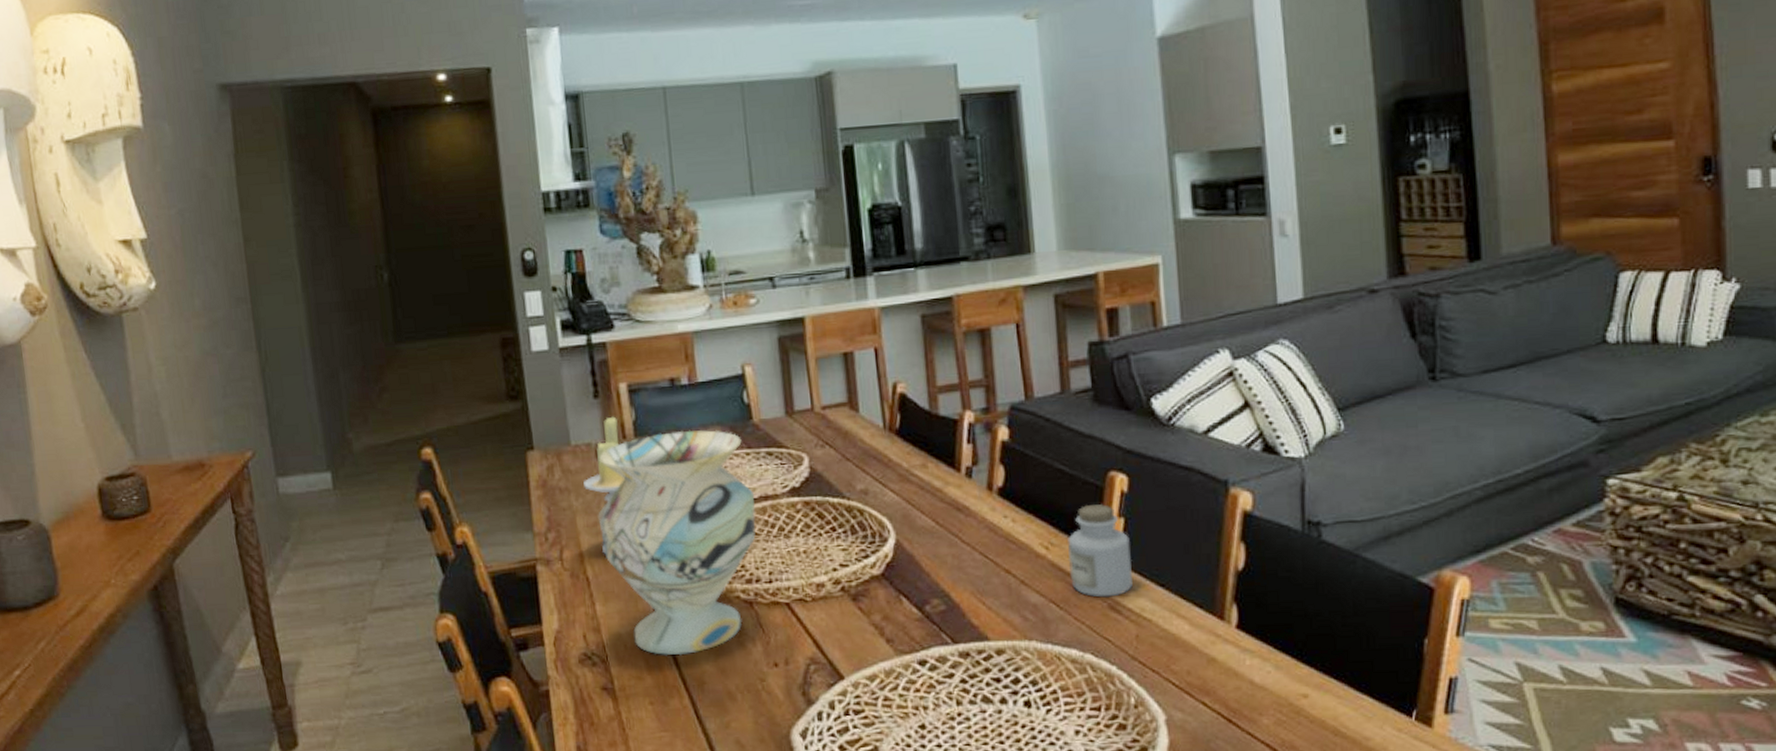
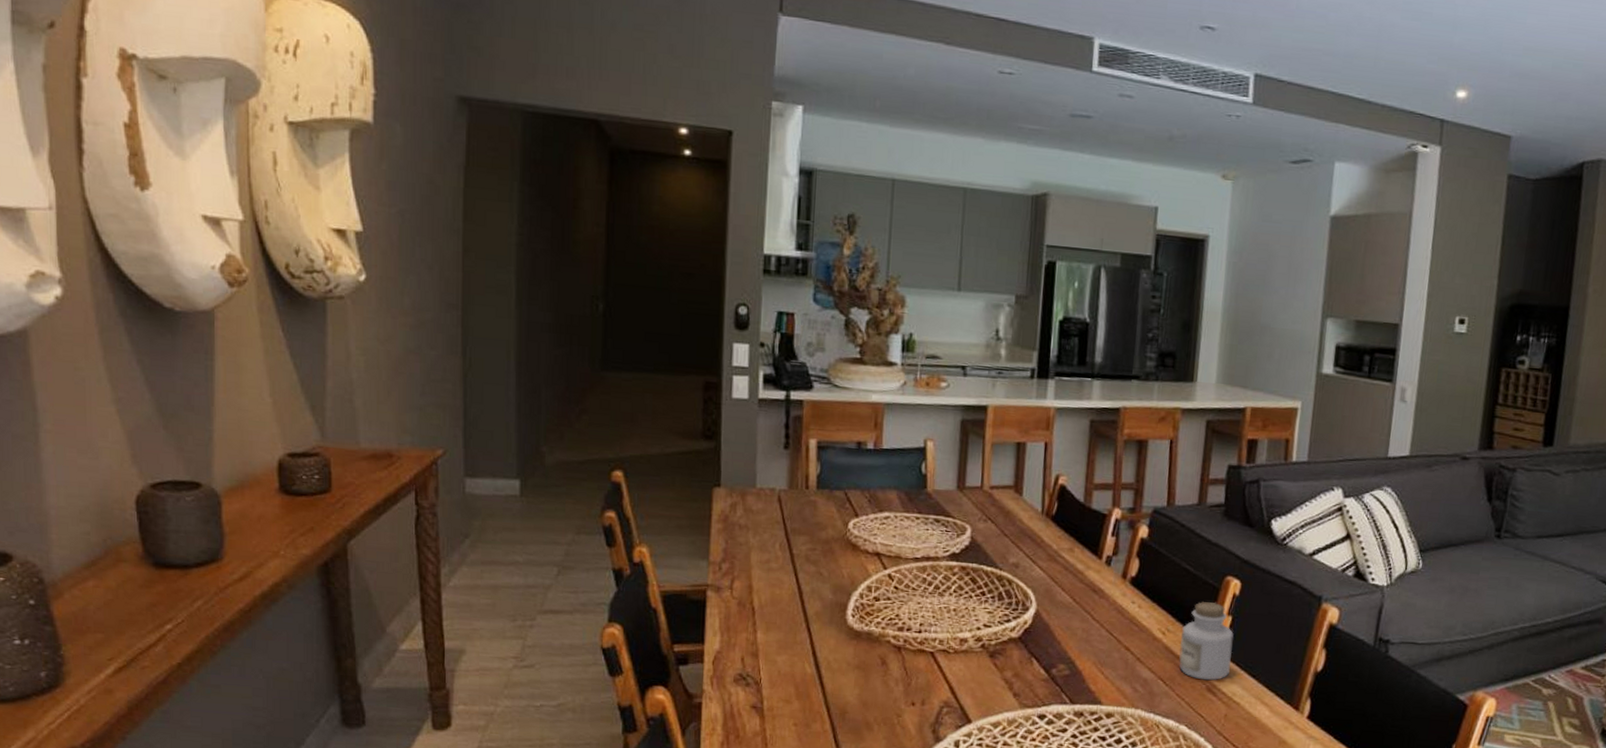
candle: present [583,416,624,554] -> none [763,467,803,588]
decorative vase: present [598,430,756,656] -> none [771,488,918,686]

